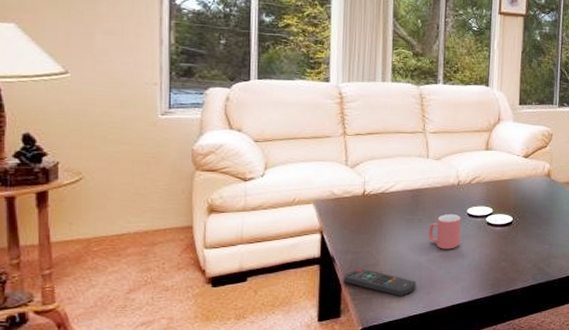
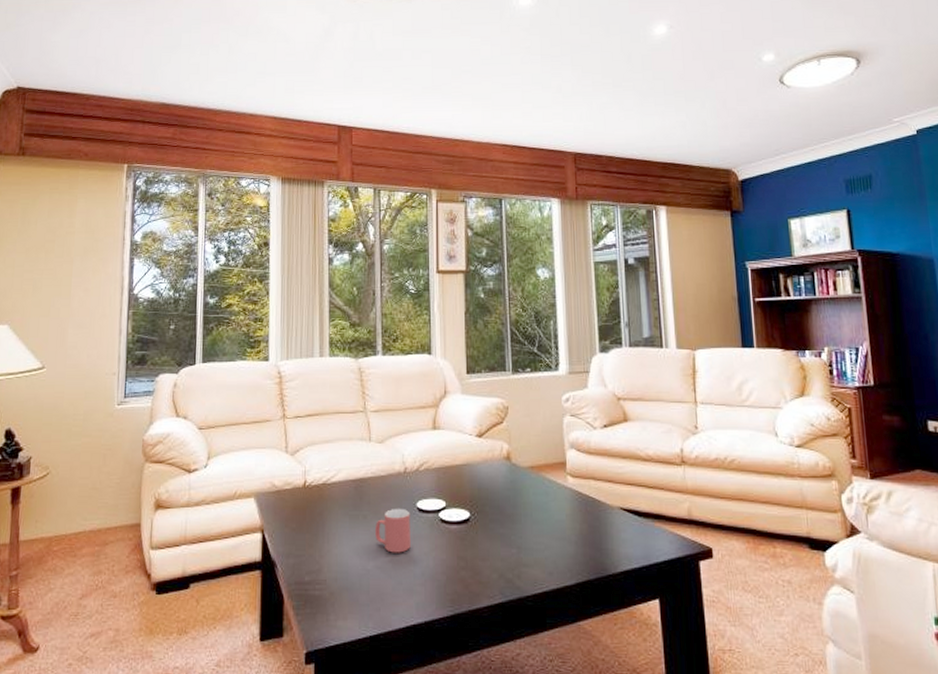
remote control: present [344,268,417,296] -> none [286,575,364,612]

